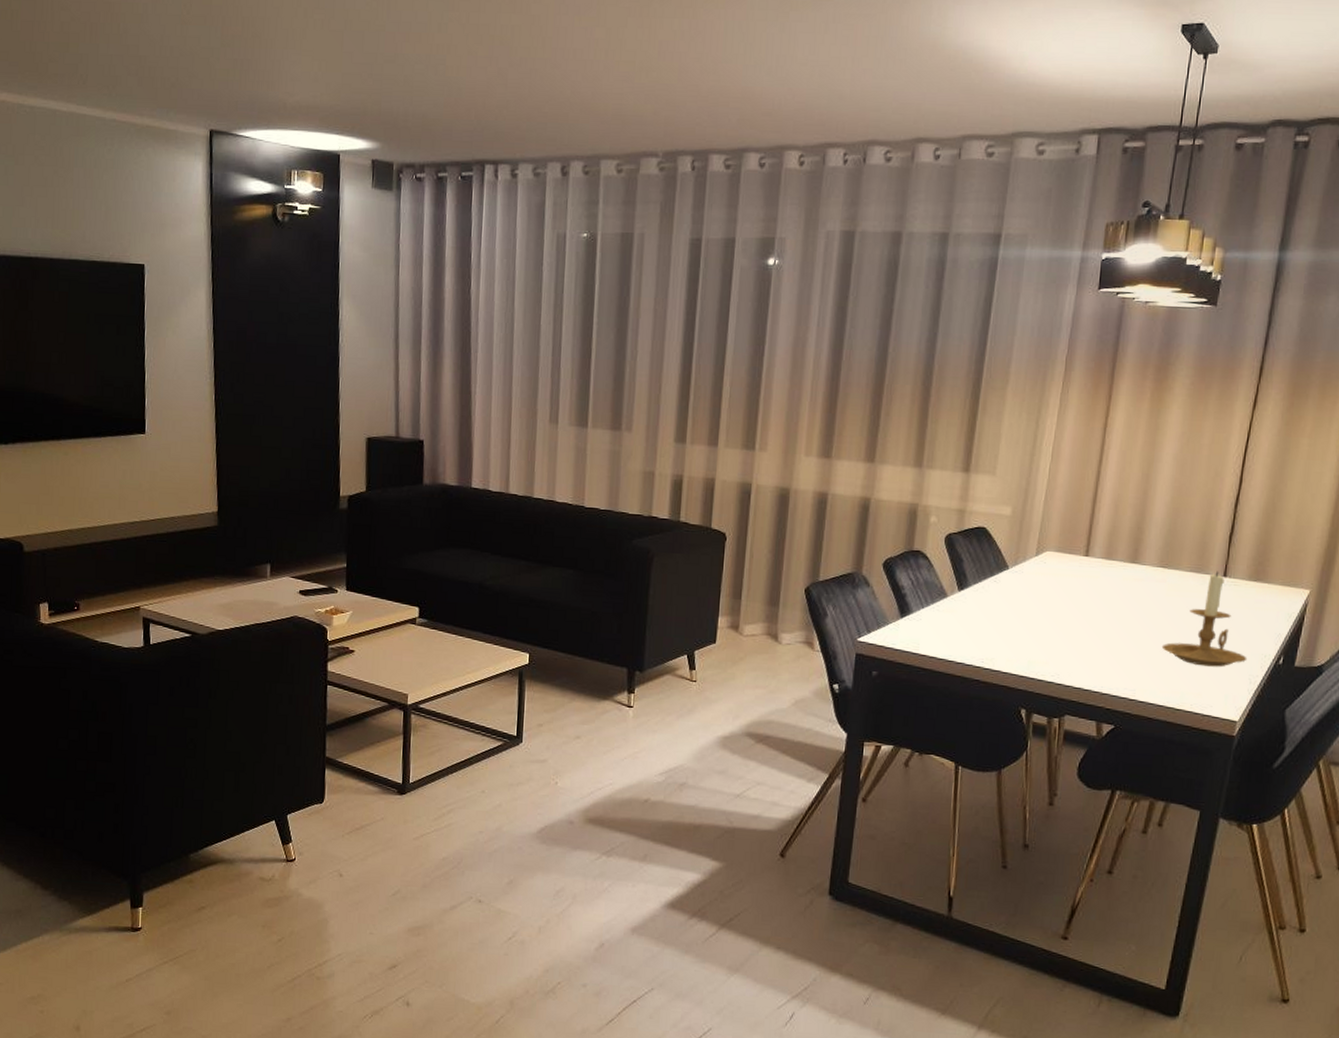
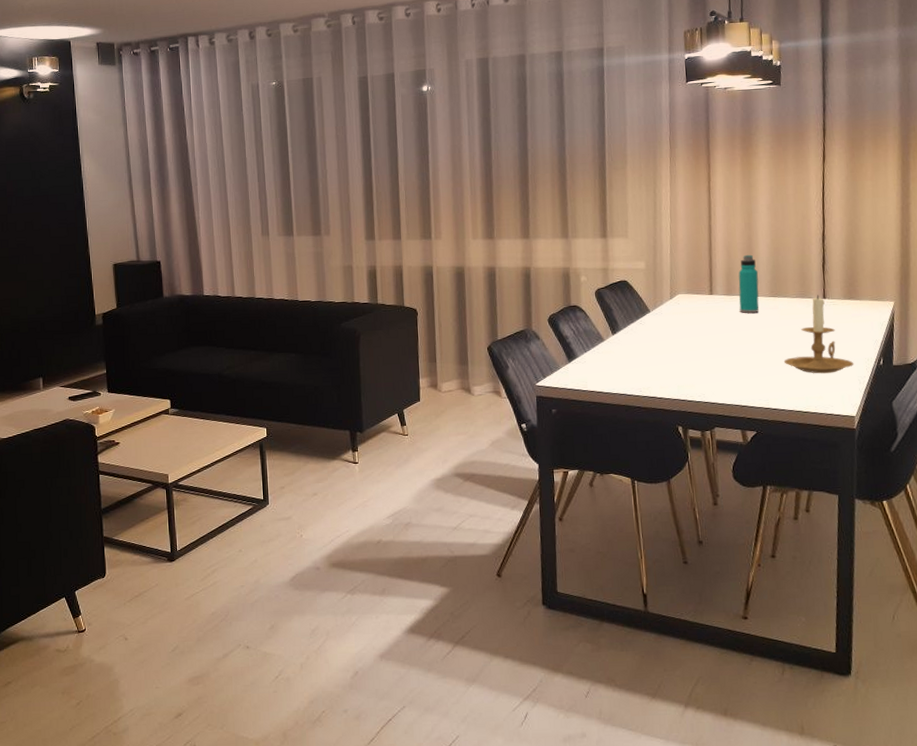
water bottle: none [1118,512,1149,584] -> present [738,254,759,313]

